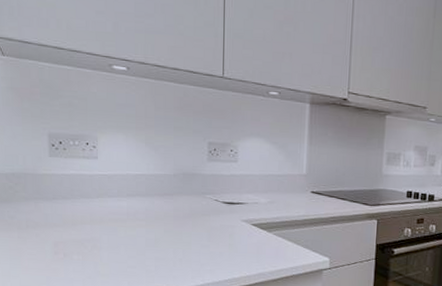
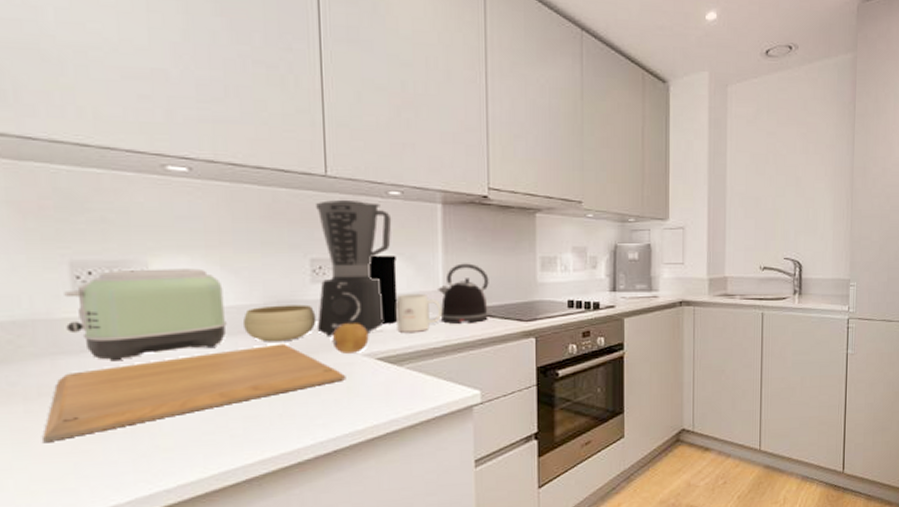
chopping board: none [28,205,229,261] -> present [43,343,346,443]
toaster: none [44,142,147,208] -> present [64,268,227,362]
bowl: none [158,176,210,205] -> present [242,304,316,342]
blender: none [210,96,270,205] -> present [316,199,392,338]
fruit: none [220,194,247,219] -> present [332,323,369,355]
canister: none [251,142,272,199] -> present [369,255,398,325]
mug: none [268,175,304,207] -> present [396,293,442,332]
kettle: none [301,153,343,203] -> present [436,263,491,324]

